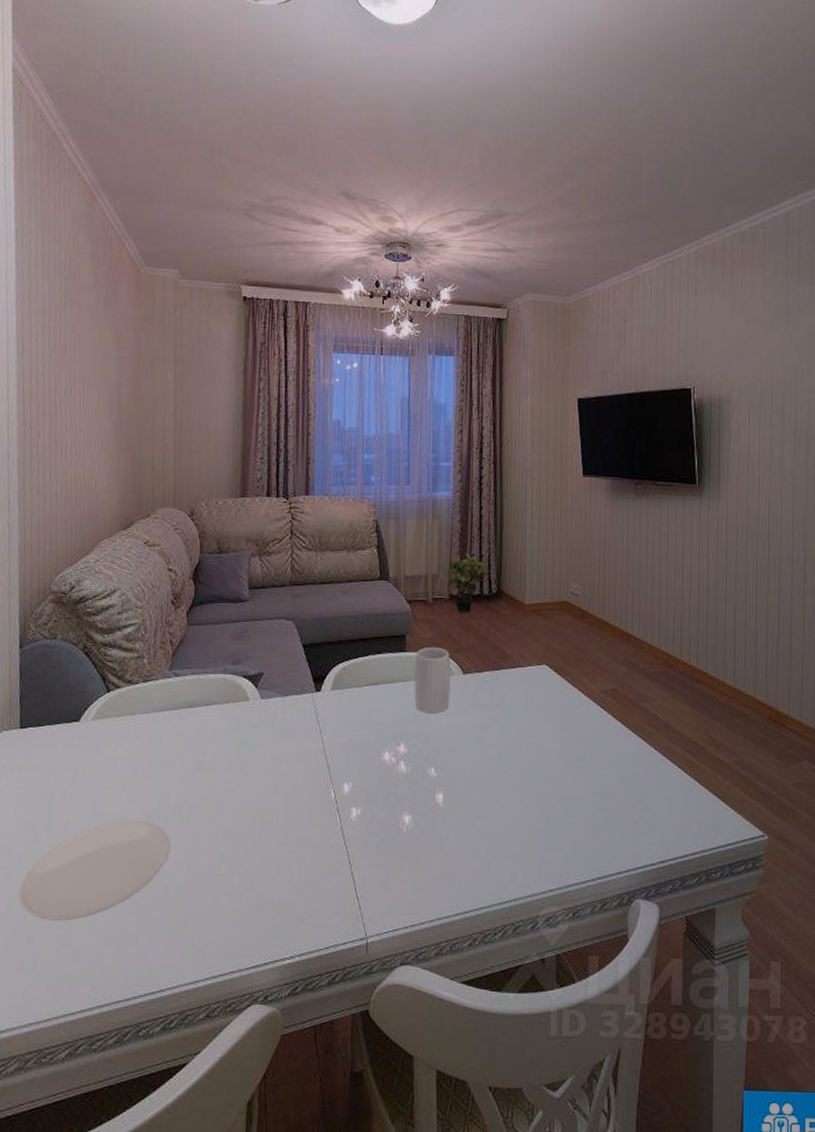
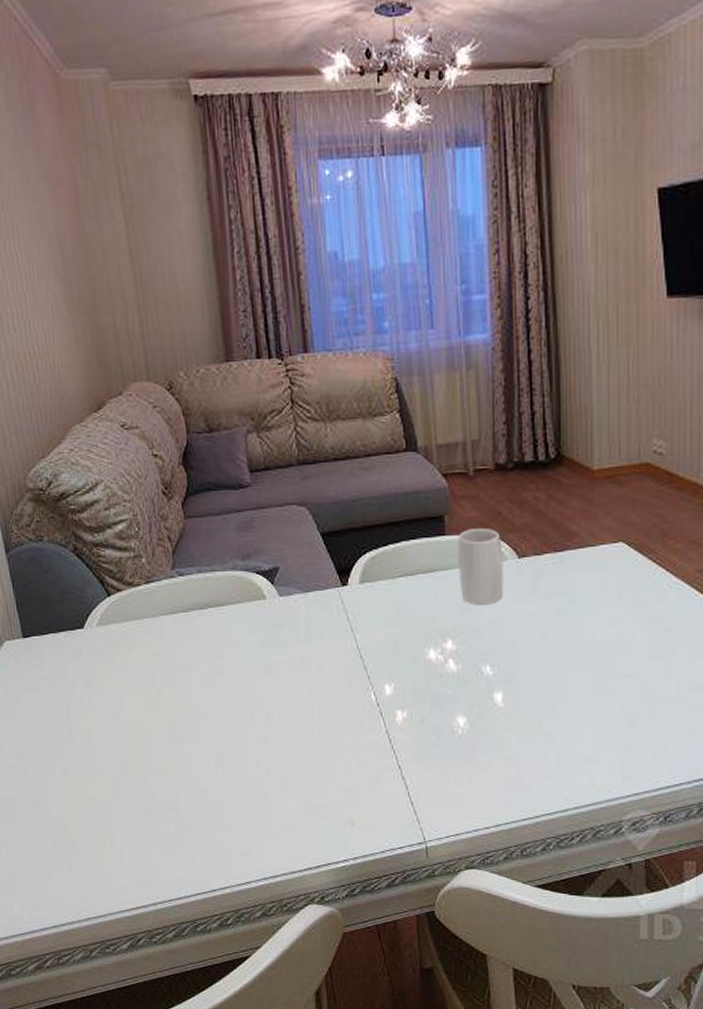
plate: present [19,821,171,921] -> none [54,728,202,825]
potted plant: present [444,553,488,614] -> none [486,410,543,486]

